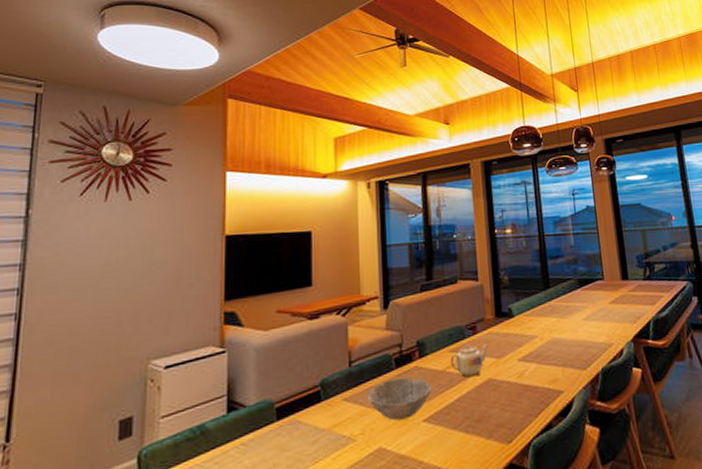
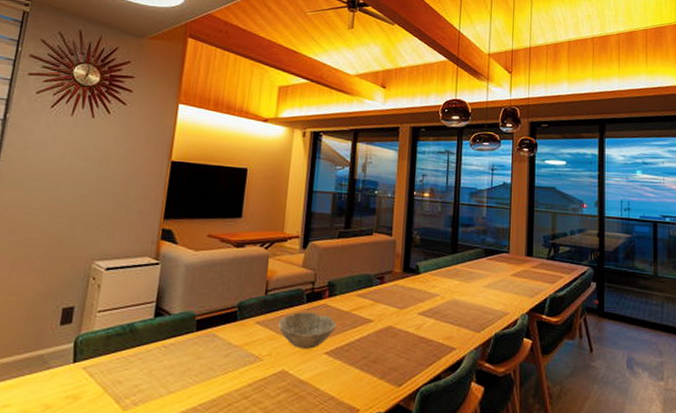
teapot: present [450,344,489,378] -> none [356,292,393,322]

